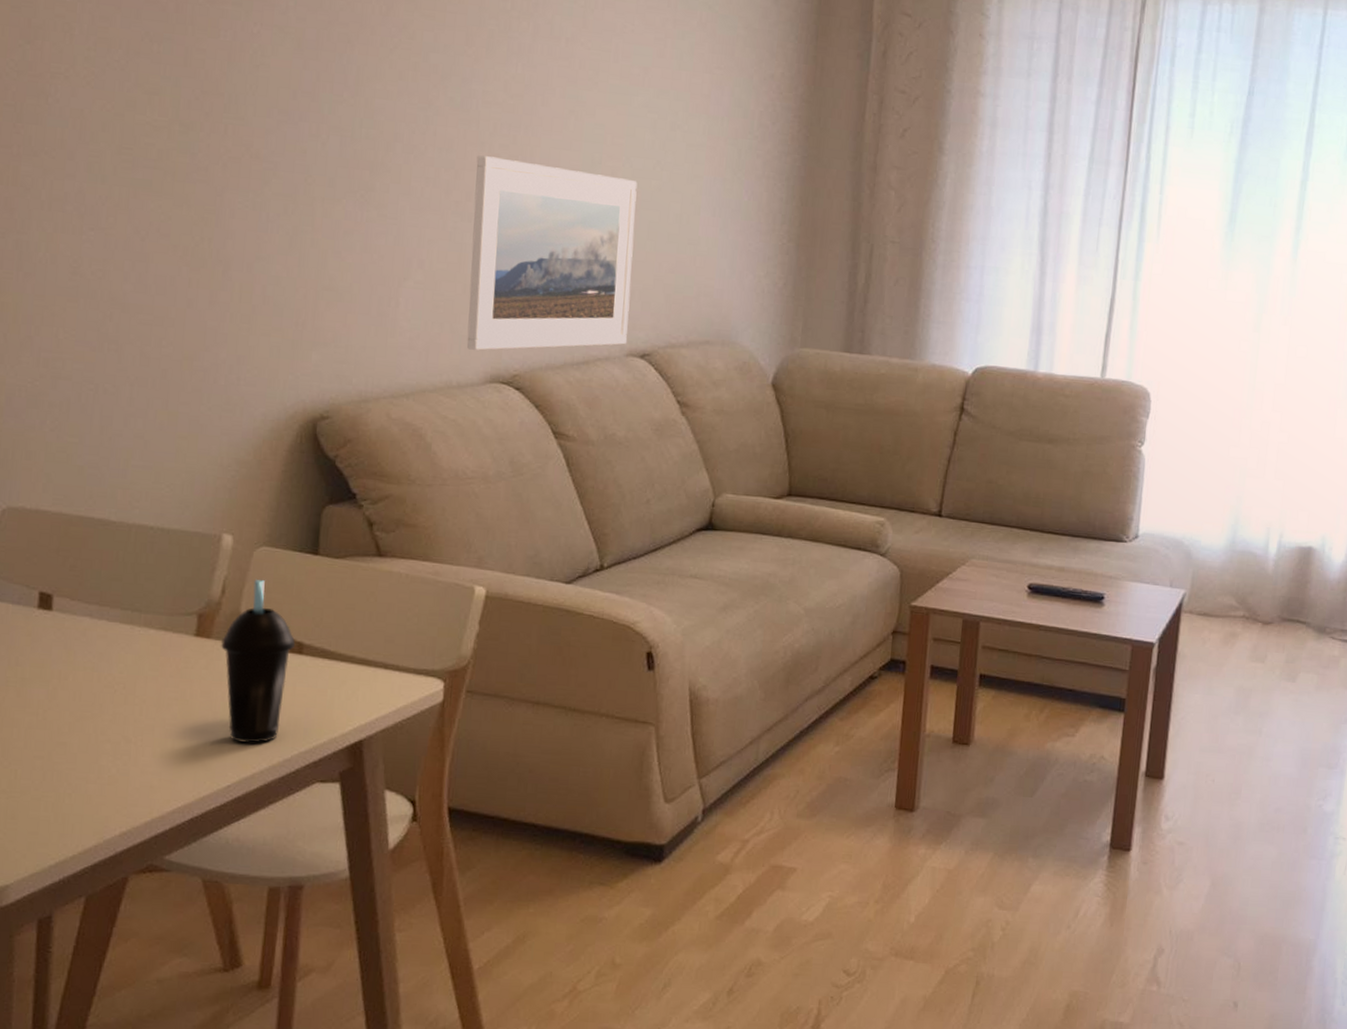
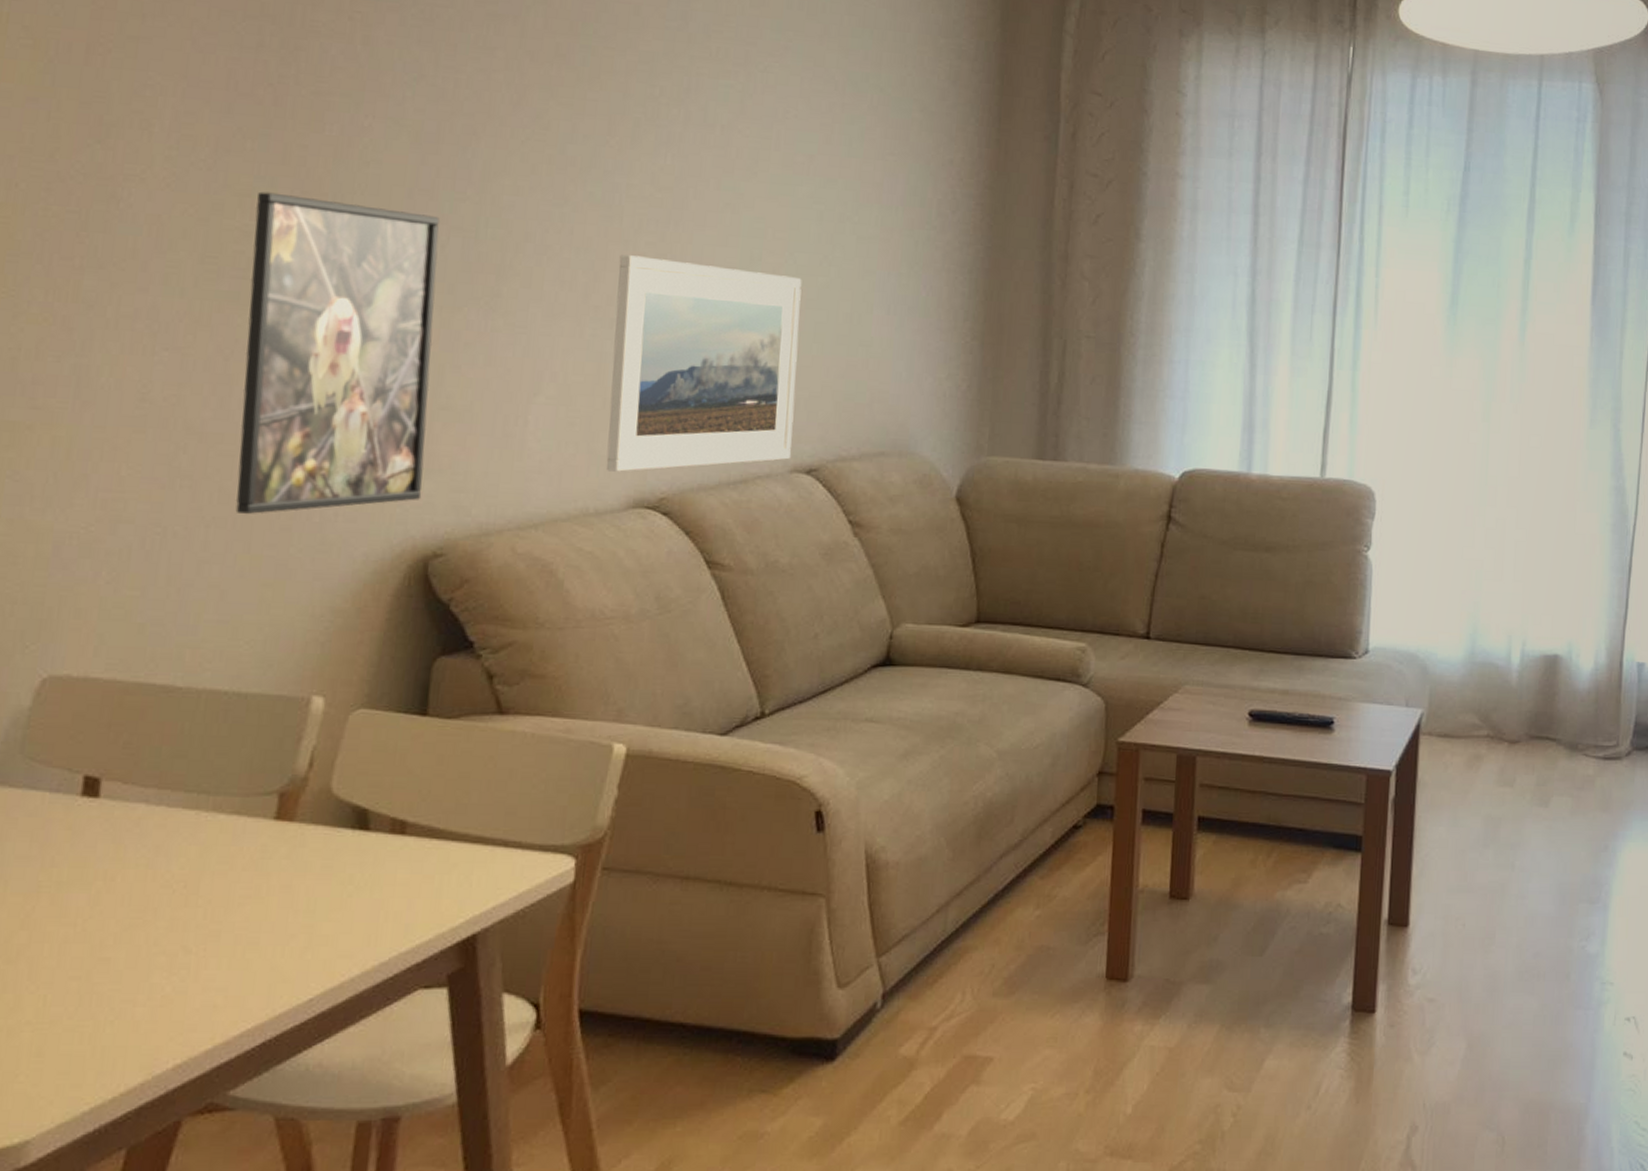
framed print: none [154,90,321,376] -> present [235,191,441,515]
cup: present [220,578,295,743] -> none [305,747,397,945]

